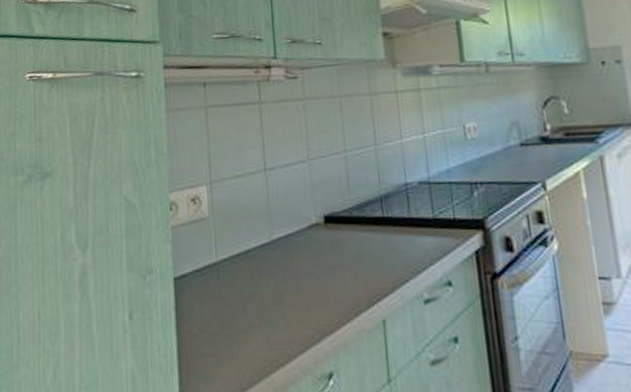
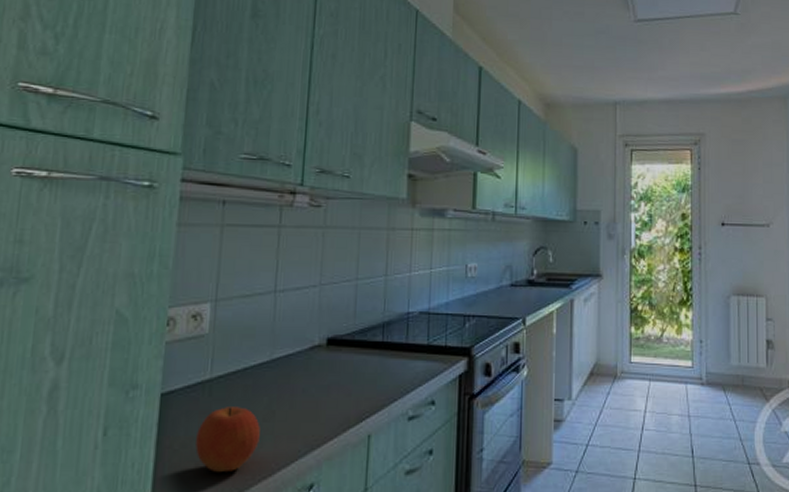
fruit: none [211,290,272,357] -> present [195,407,260,472]

